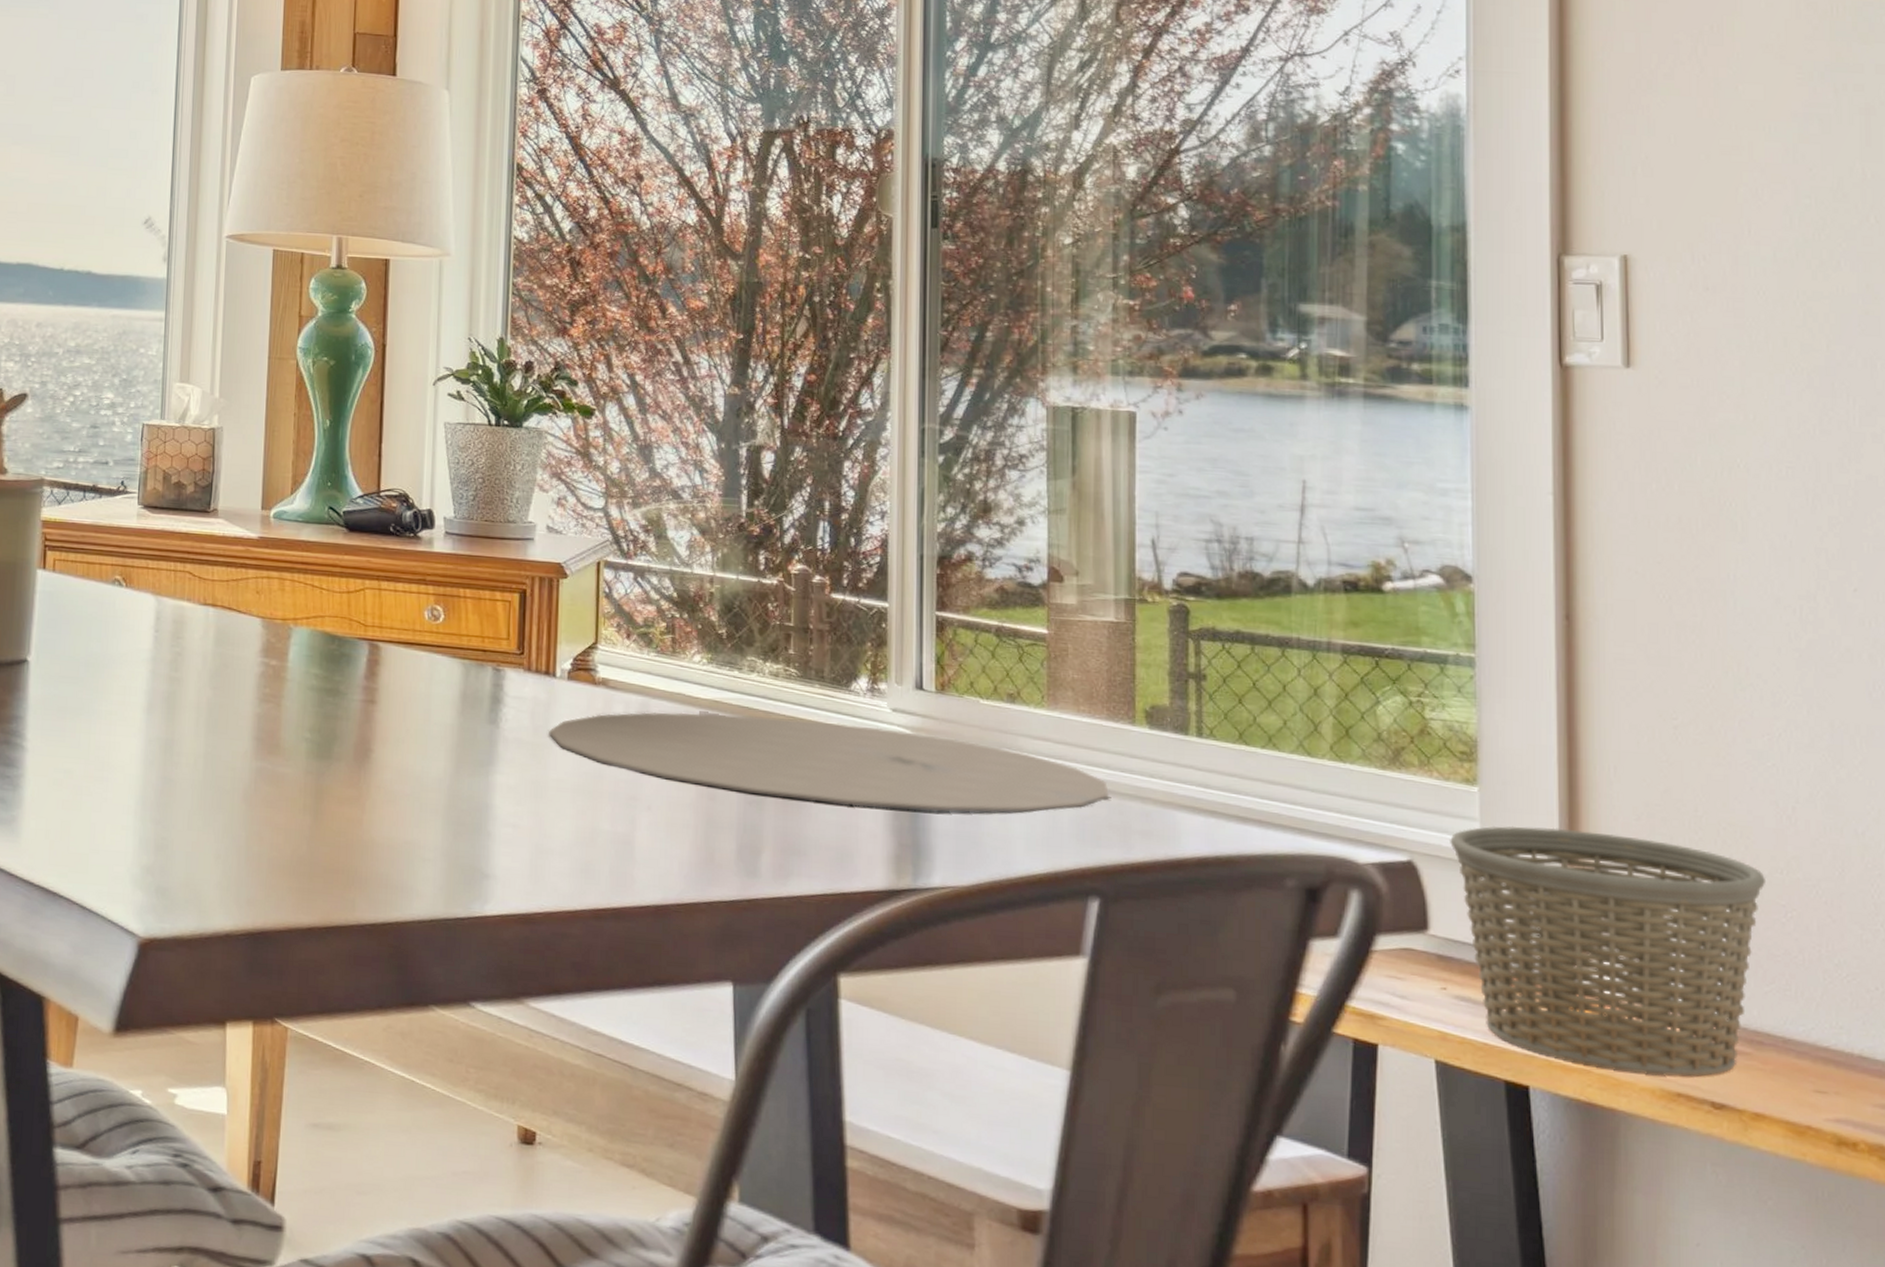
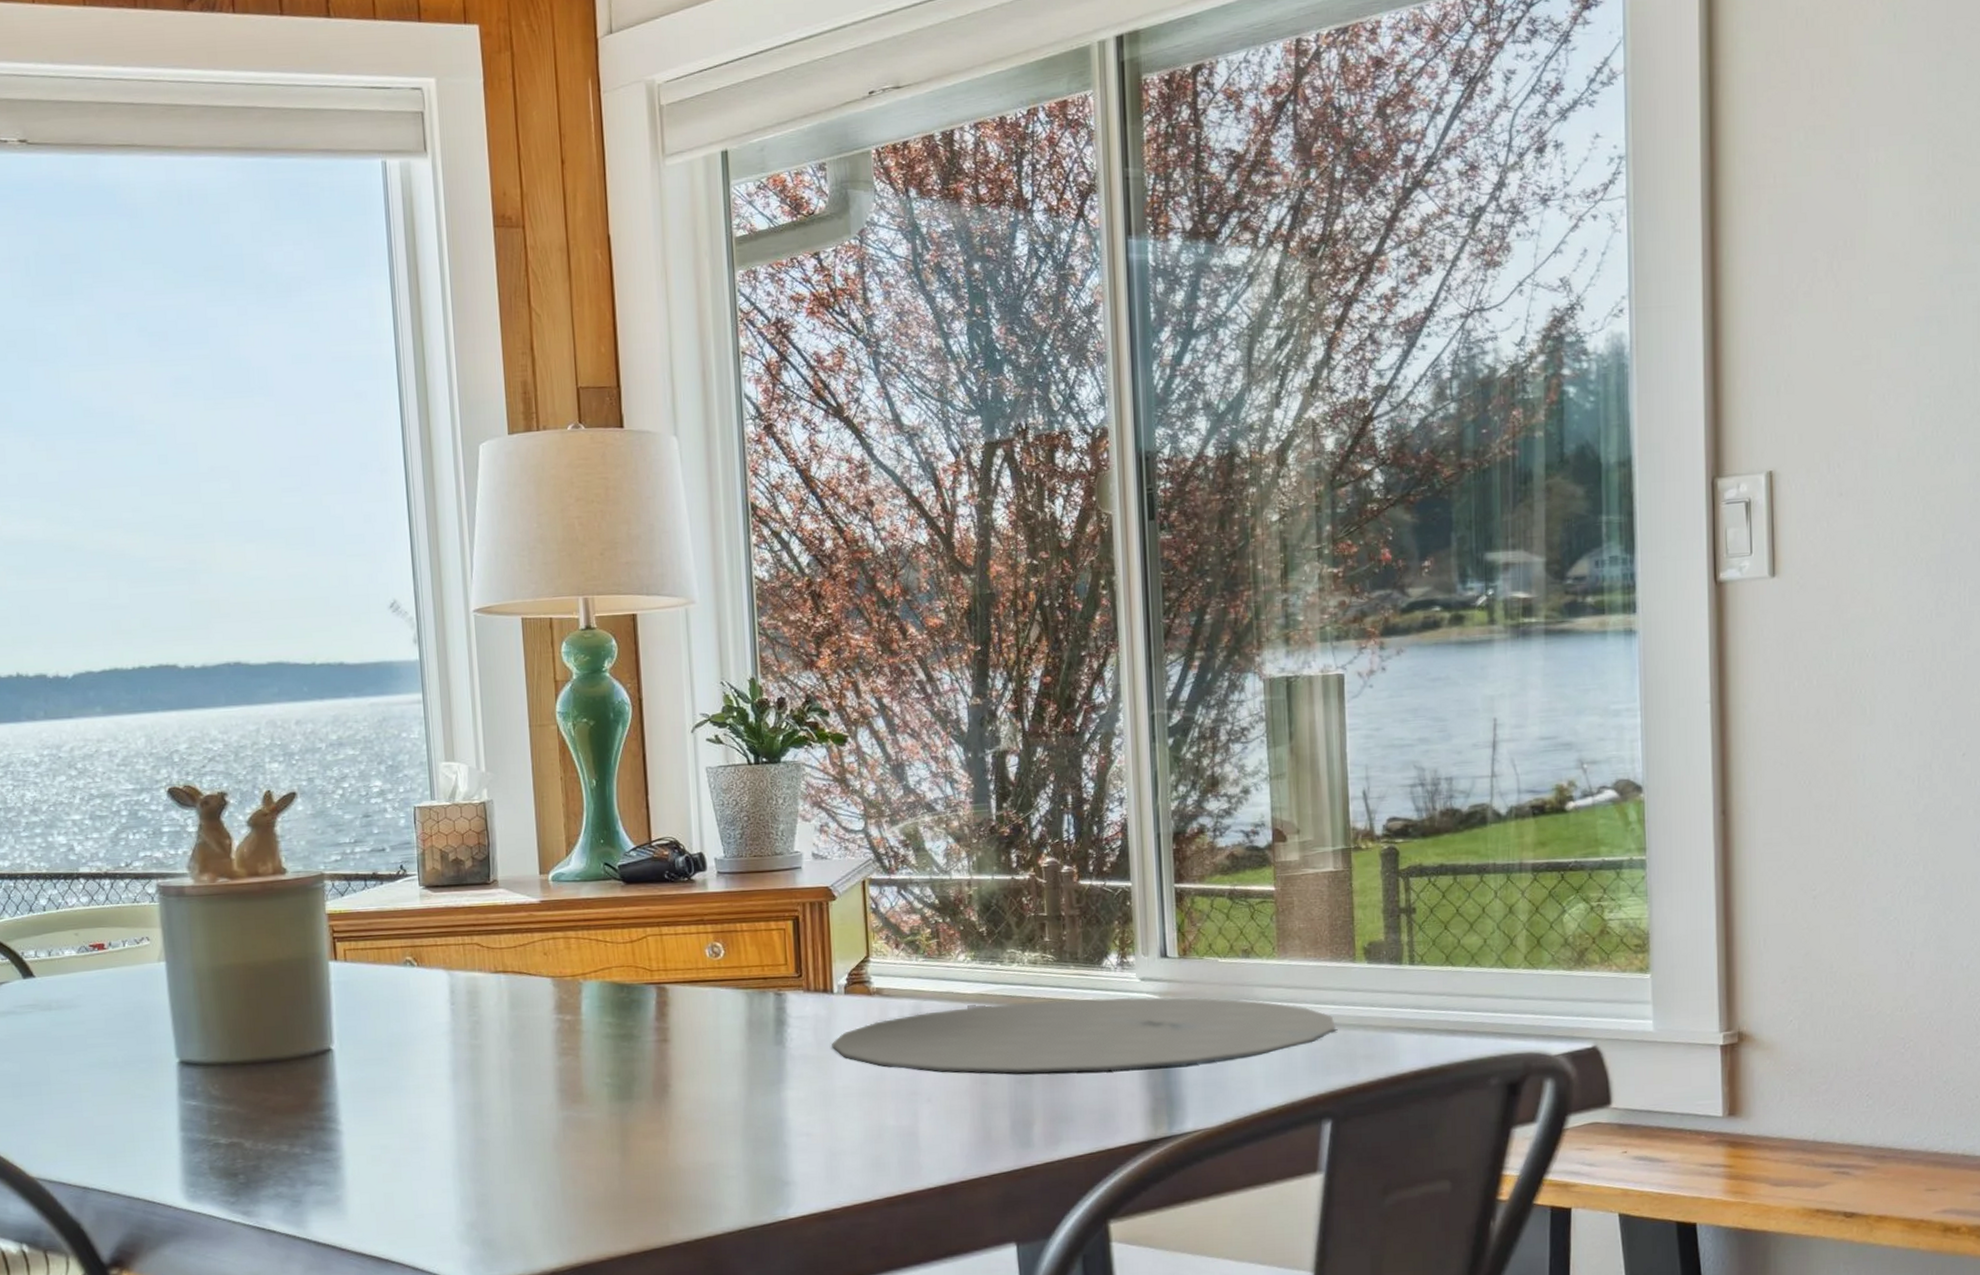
basket: present [1450,825,1767,1077] -> none [1627,998,1889,1199]

